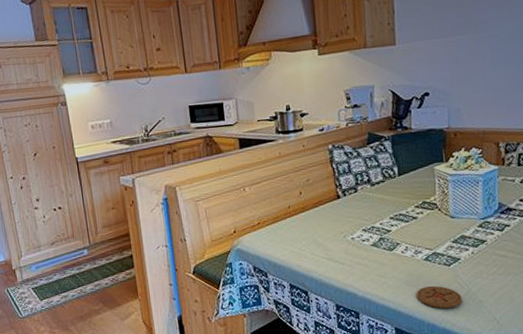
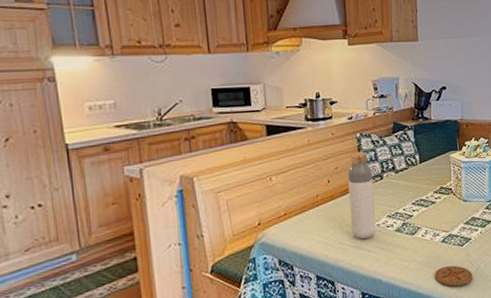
bottle: none [319,163,351,252] -> present [347,151,376,239]

